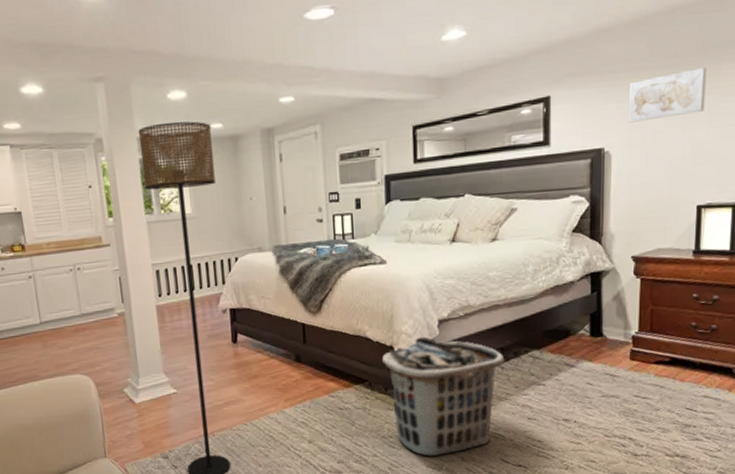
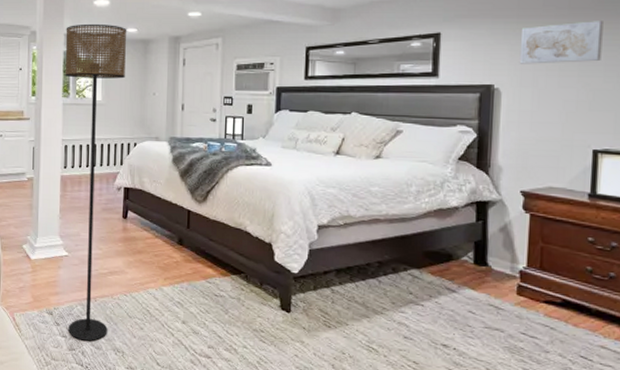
clothes hamper: present [381,336,505,457] -> none [259,238,383,359]

